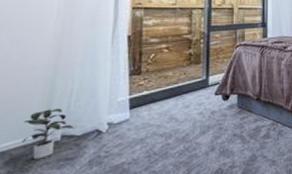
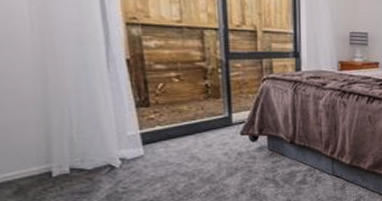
potted plant: present [22,108,74,160] -> none [23,139,82,191]

